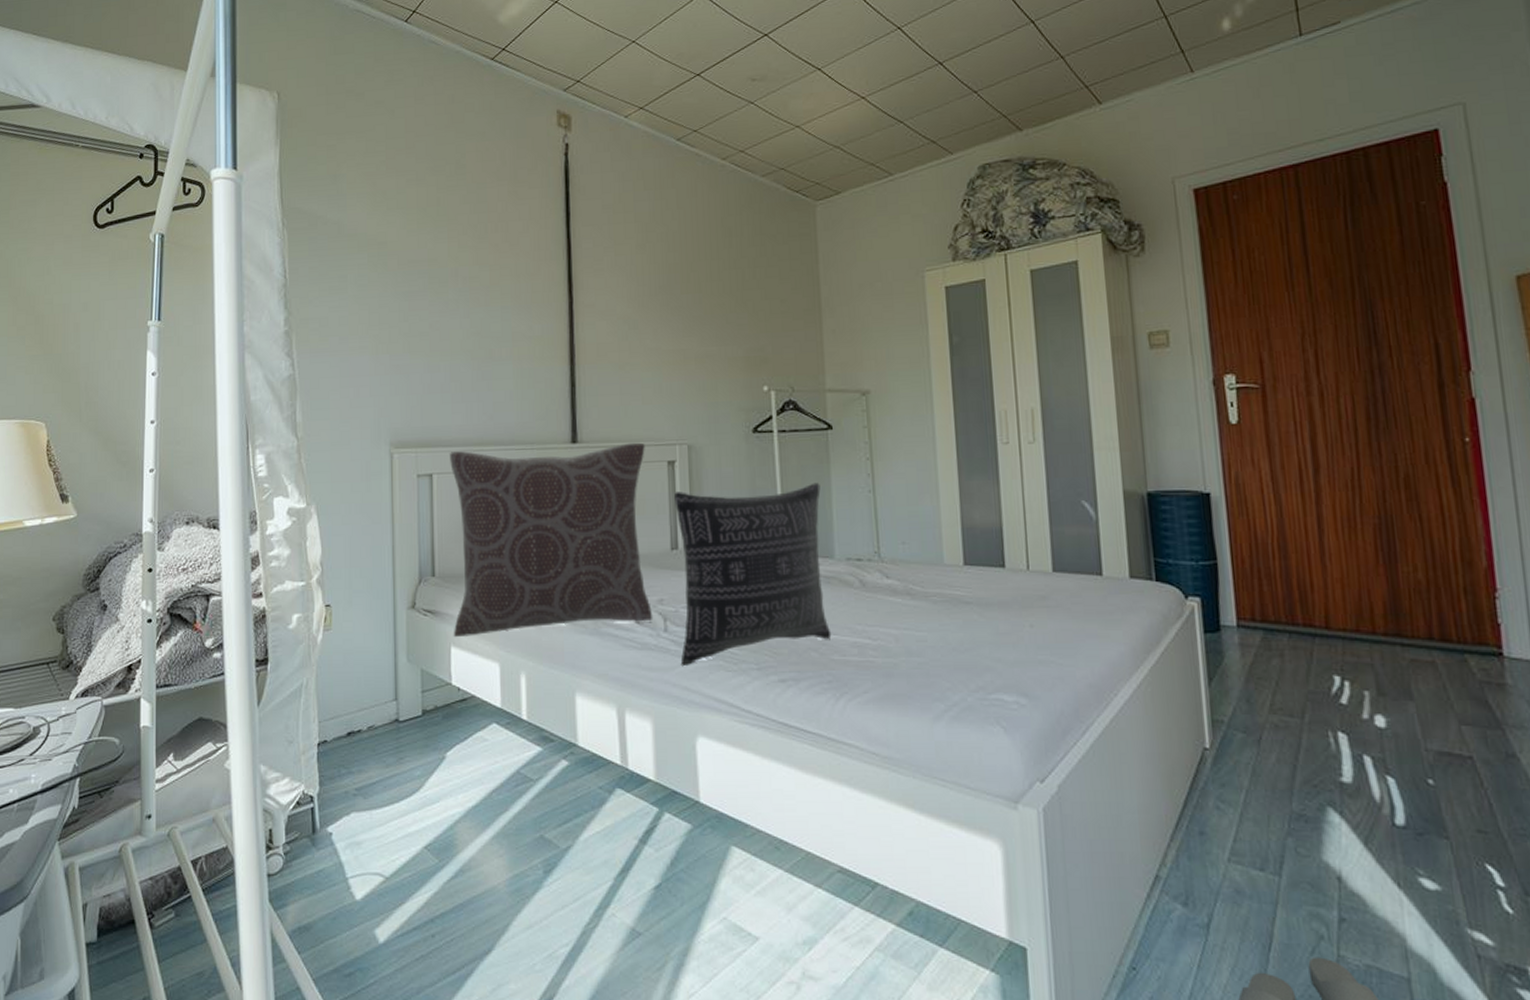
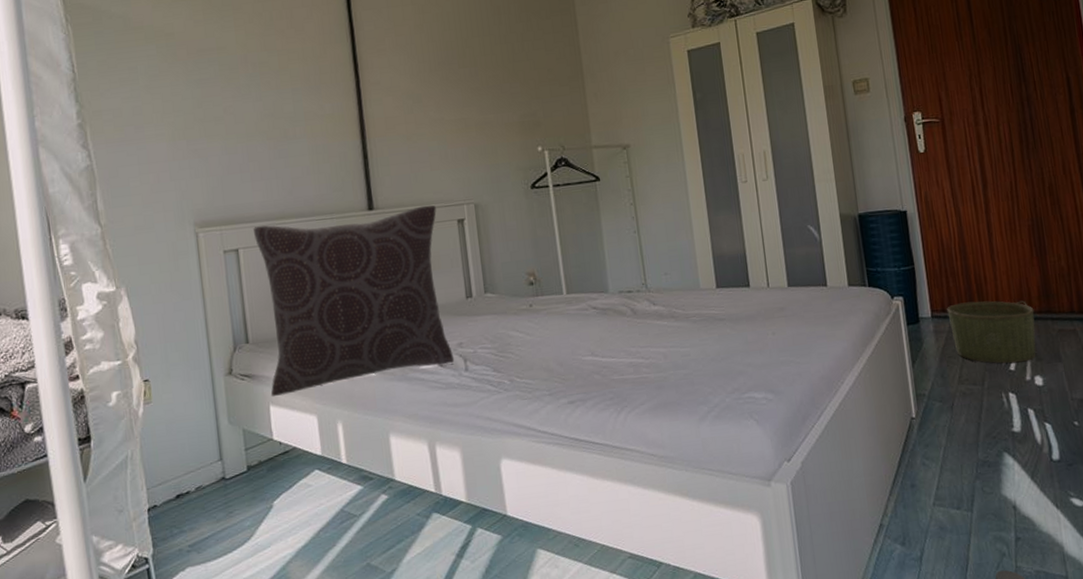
pillow: present [674,482,832,665] -> none [465,228,611,399]
basket: none [1258,612,1378,695] -> present [947,301,1036,364]

